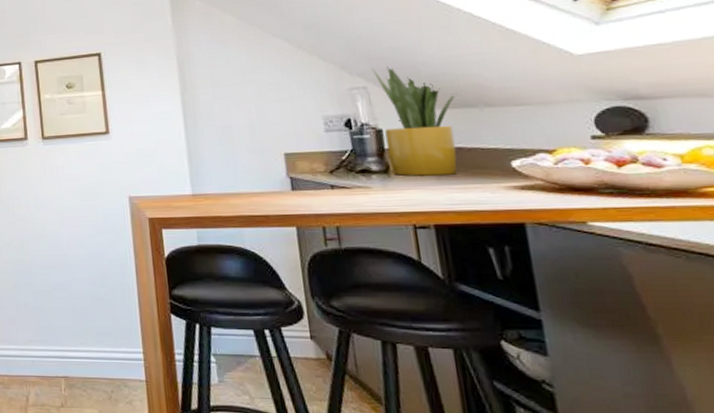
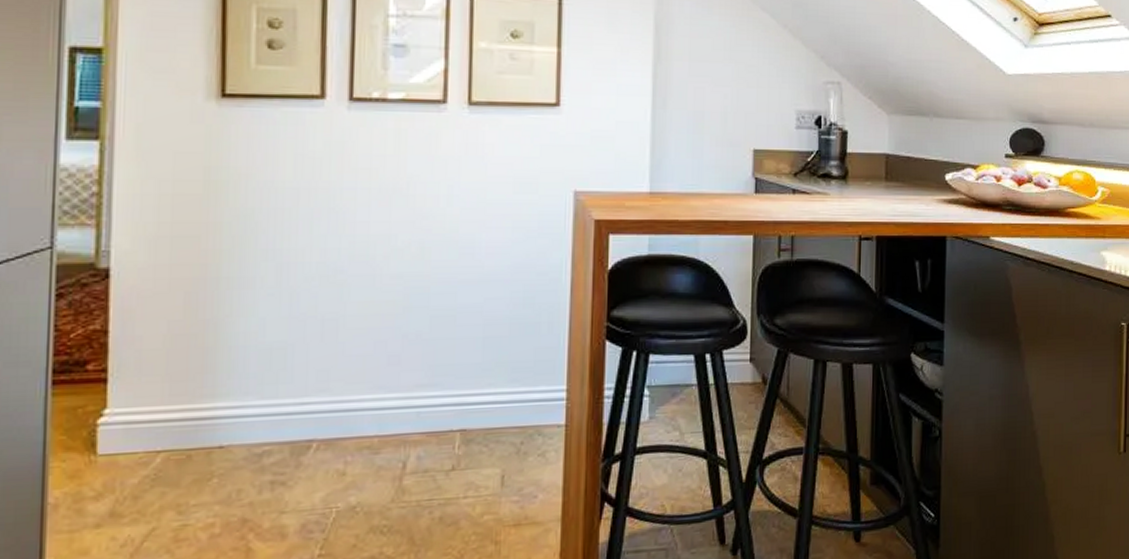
planter: present [372,66,458,177] -> none [848,62,915,185]

